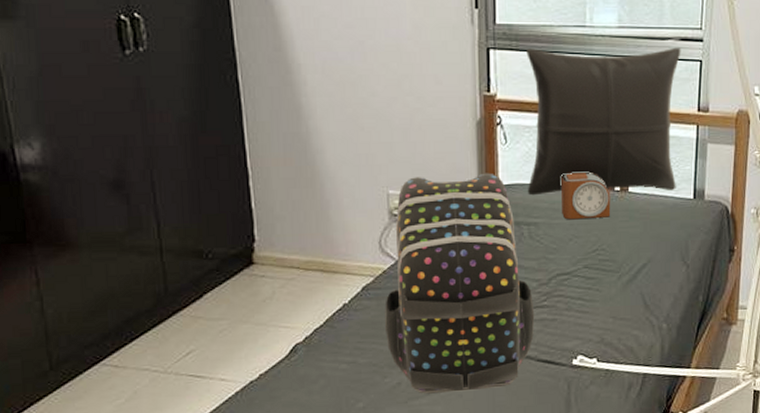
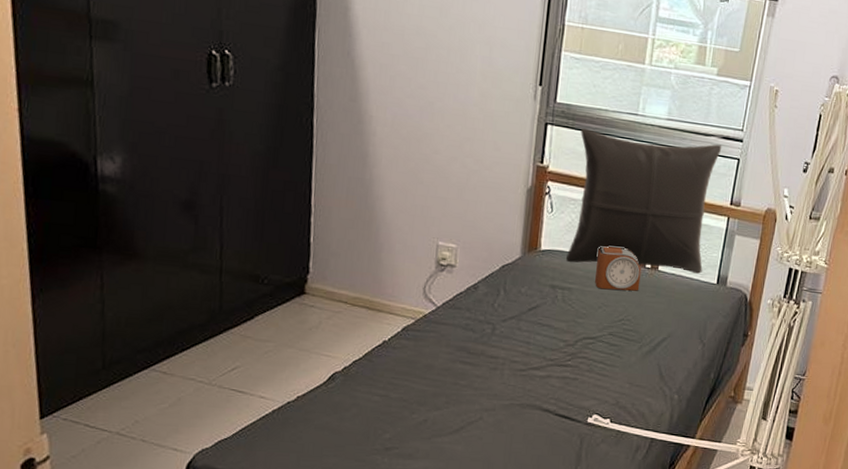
backpack: present [385,173,535,394] -> none [419,232,559,436]

